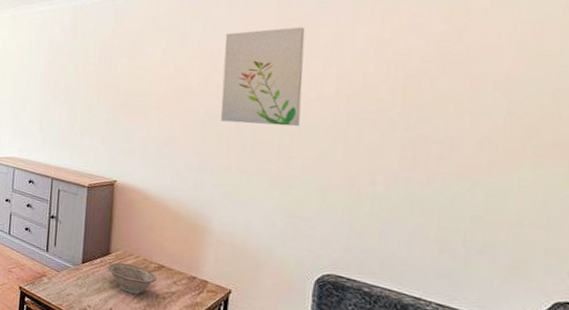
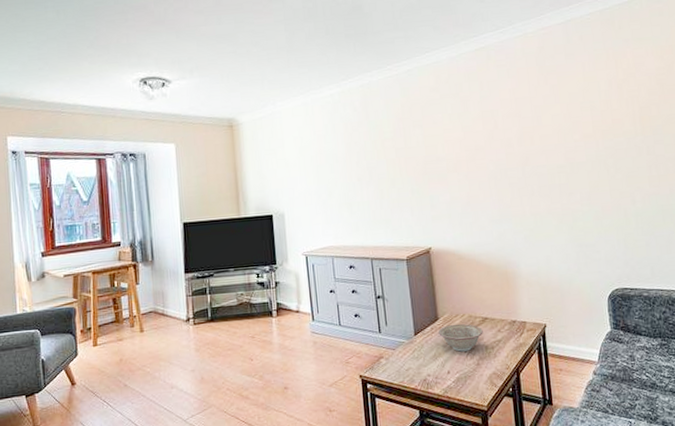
wall art: present [221,27,306,127] -> none [499,78,571,173]

